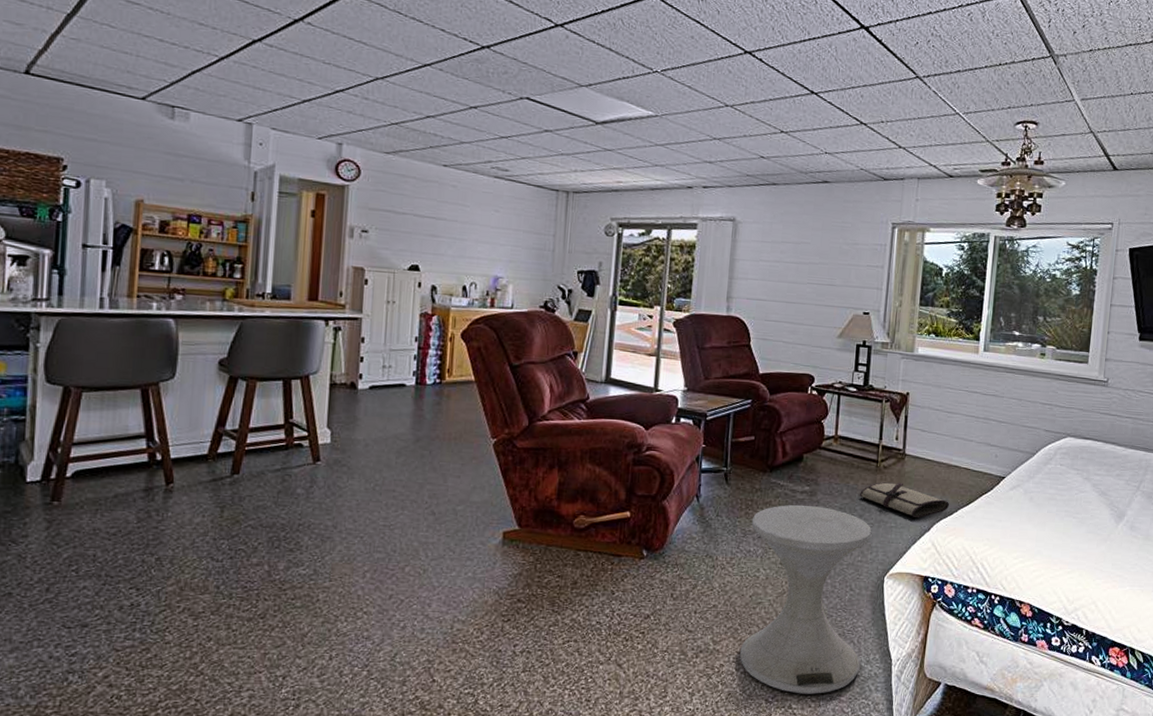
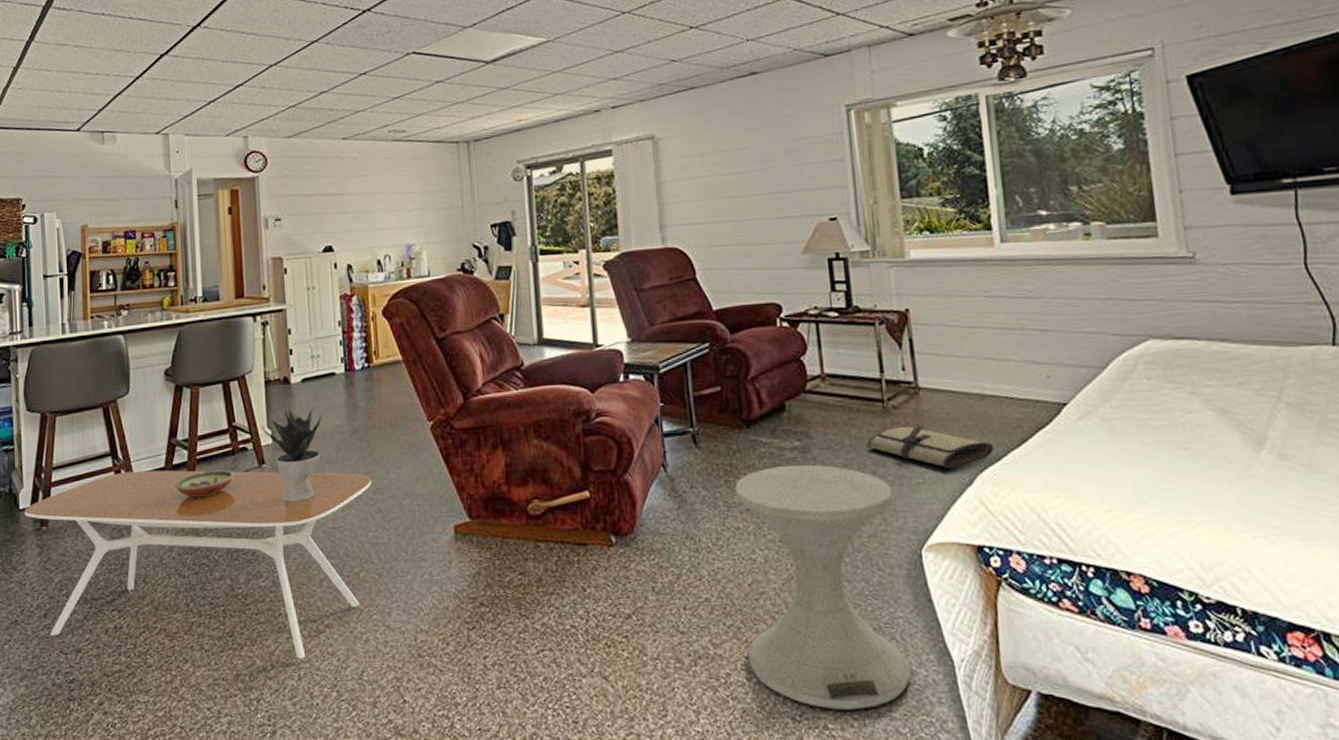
coffee table: none [31,454,428,641] -> present [24,470,371,659]
decorative bowl: none [217,462,285,487] -> present [175,470,234,498]
potted plant: none [321,409,386,499] -> present [262,405,322,502]

